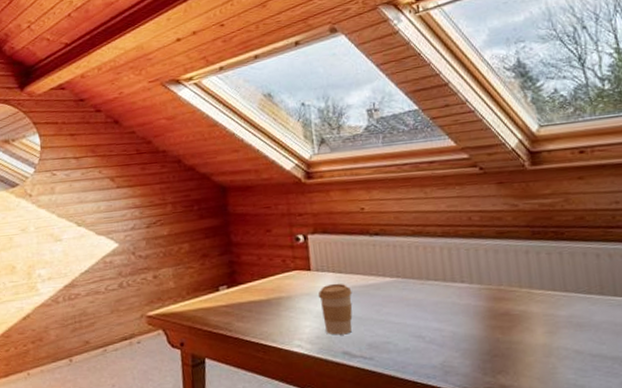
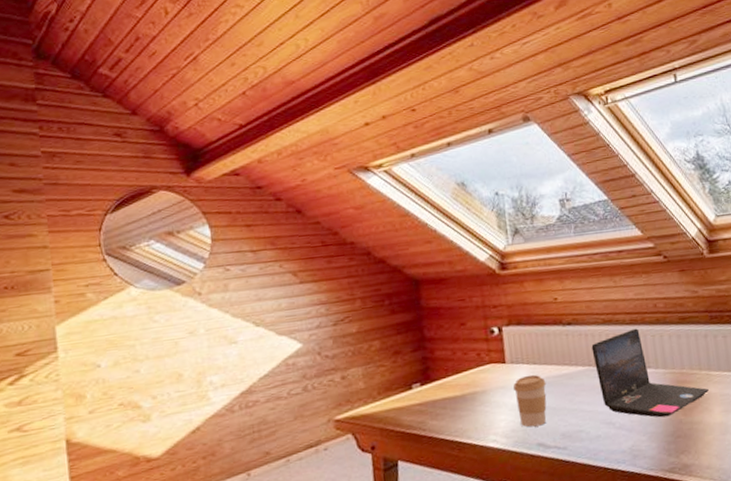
laptop: none [400,241,530,335] -> present [591,328,709,418]

